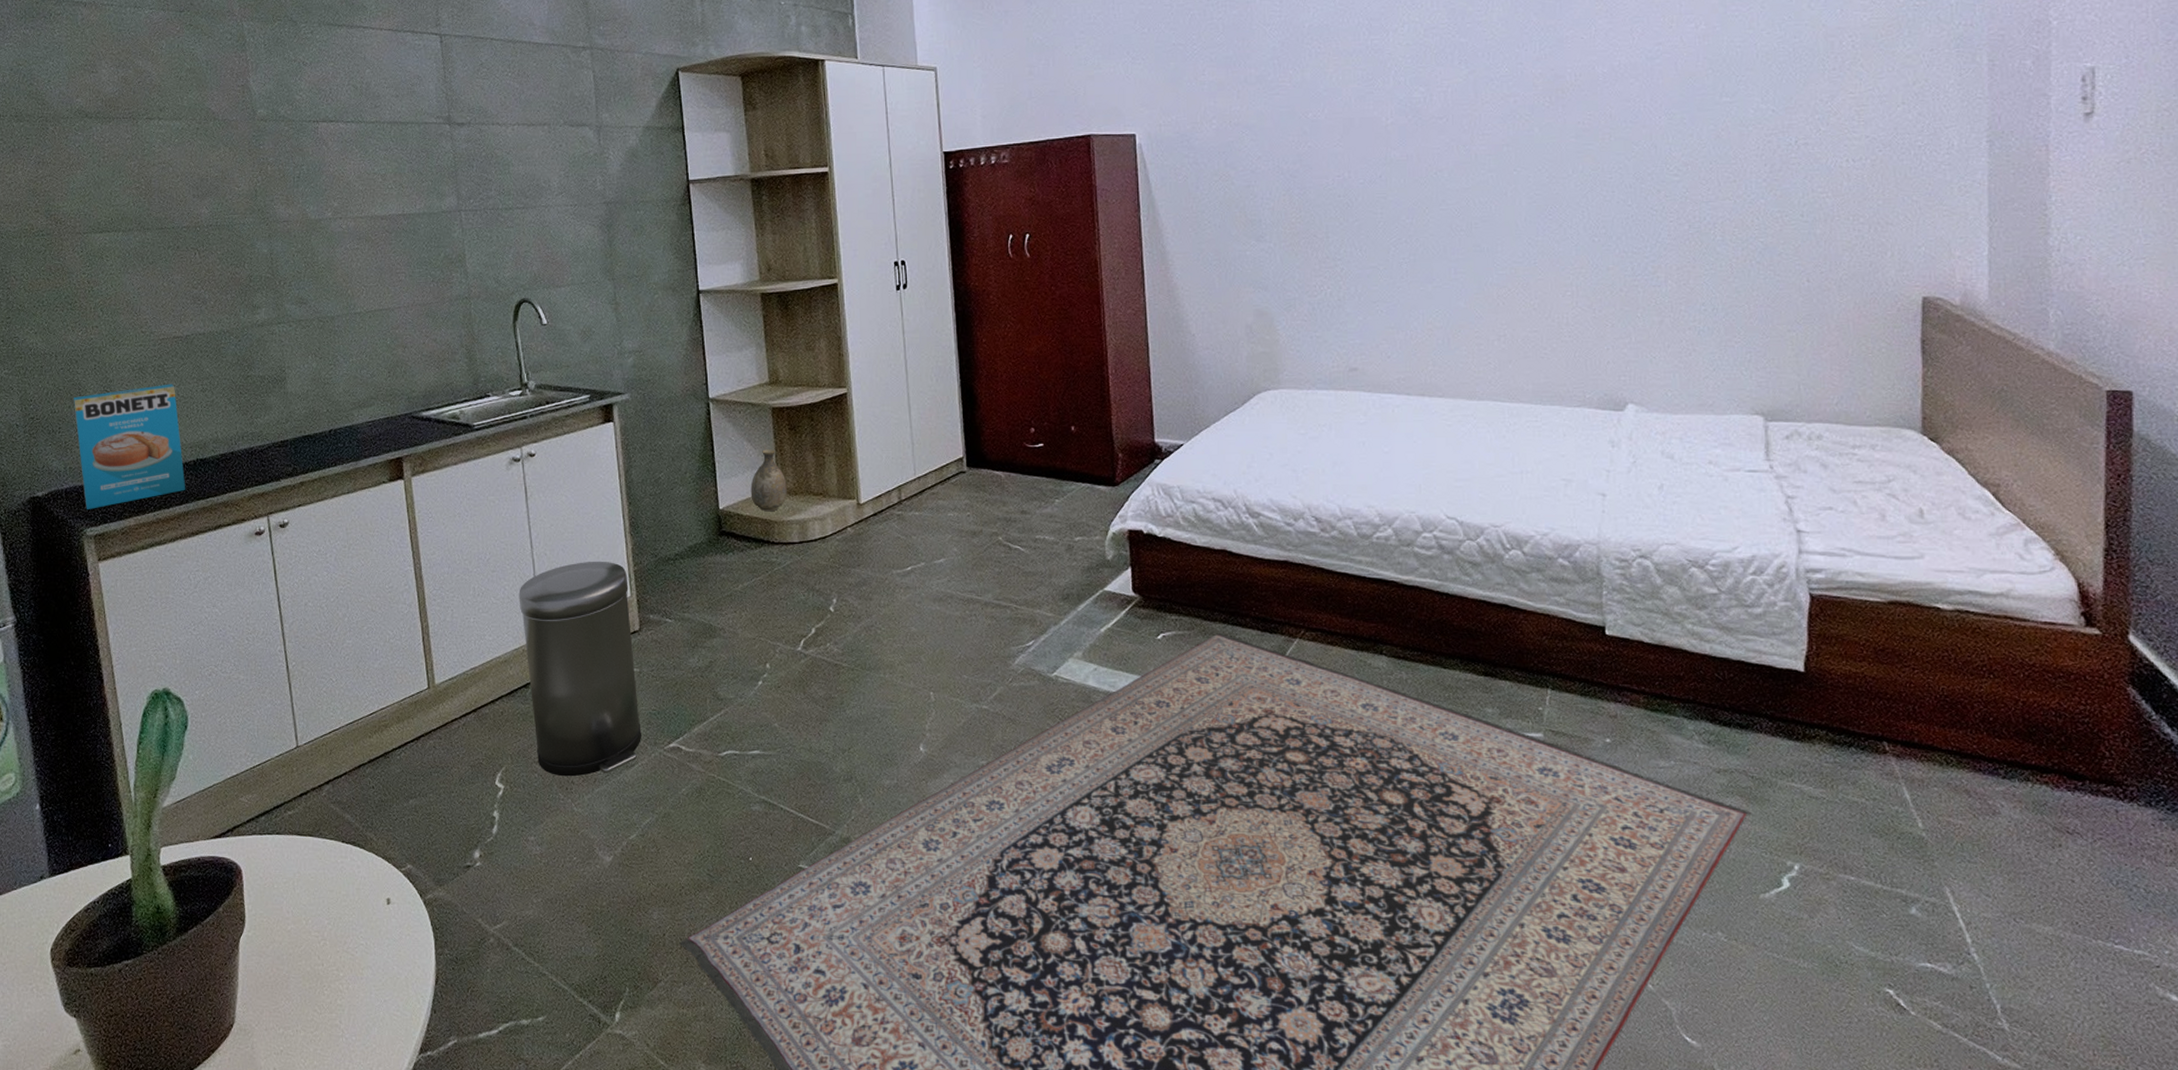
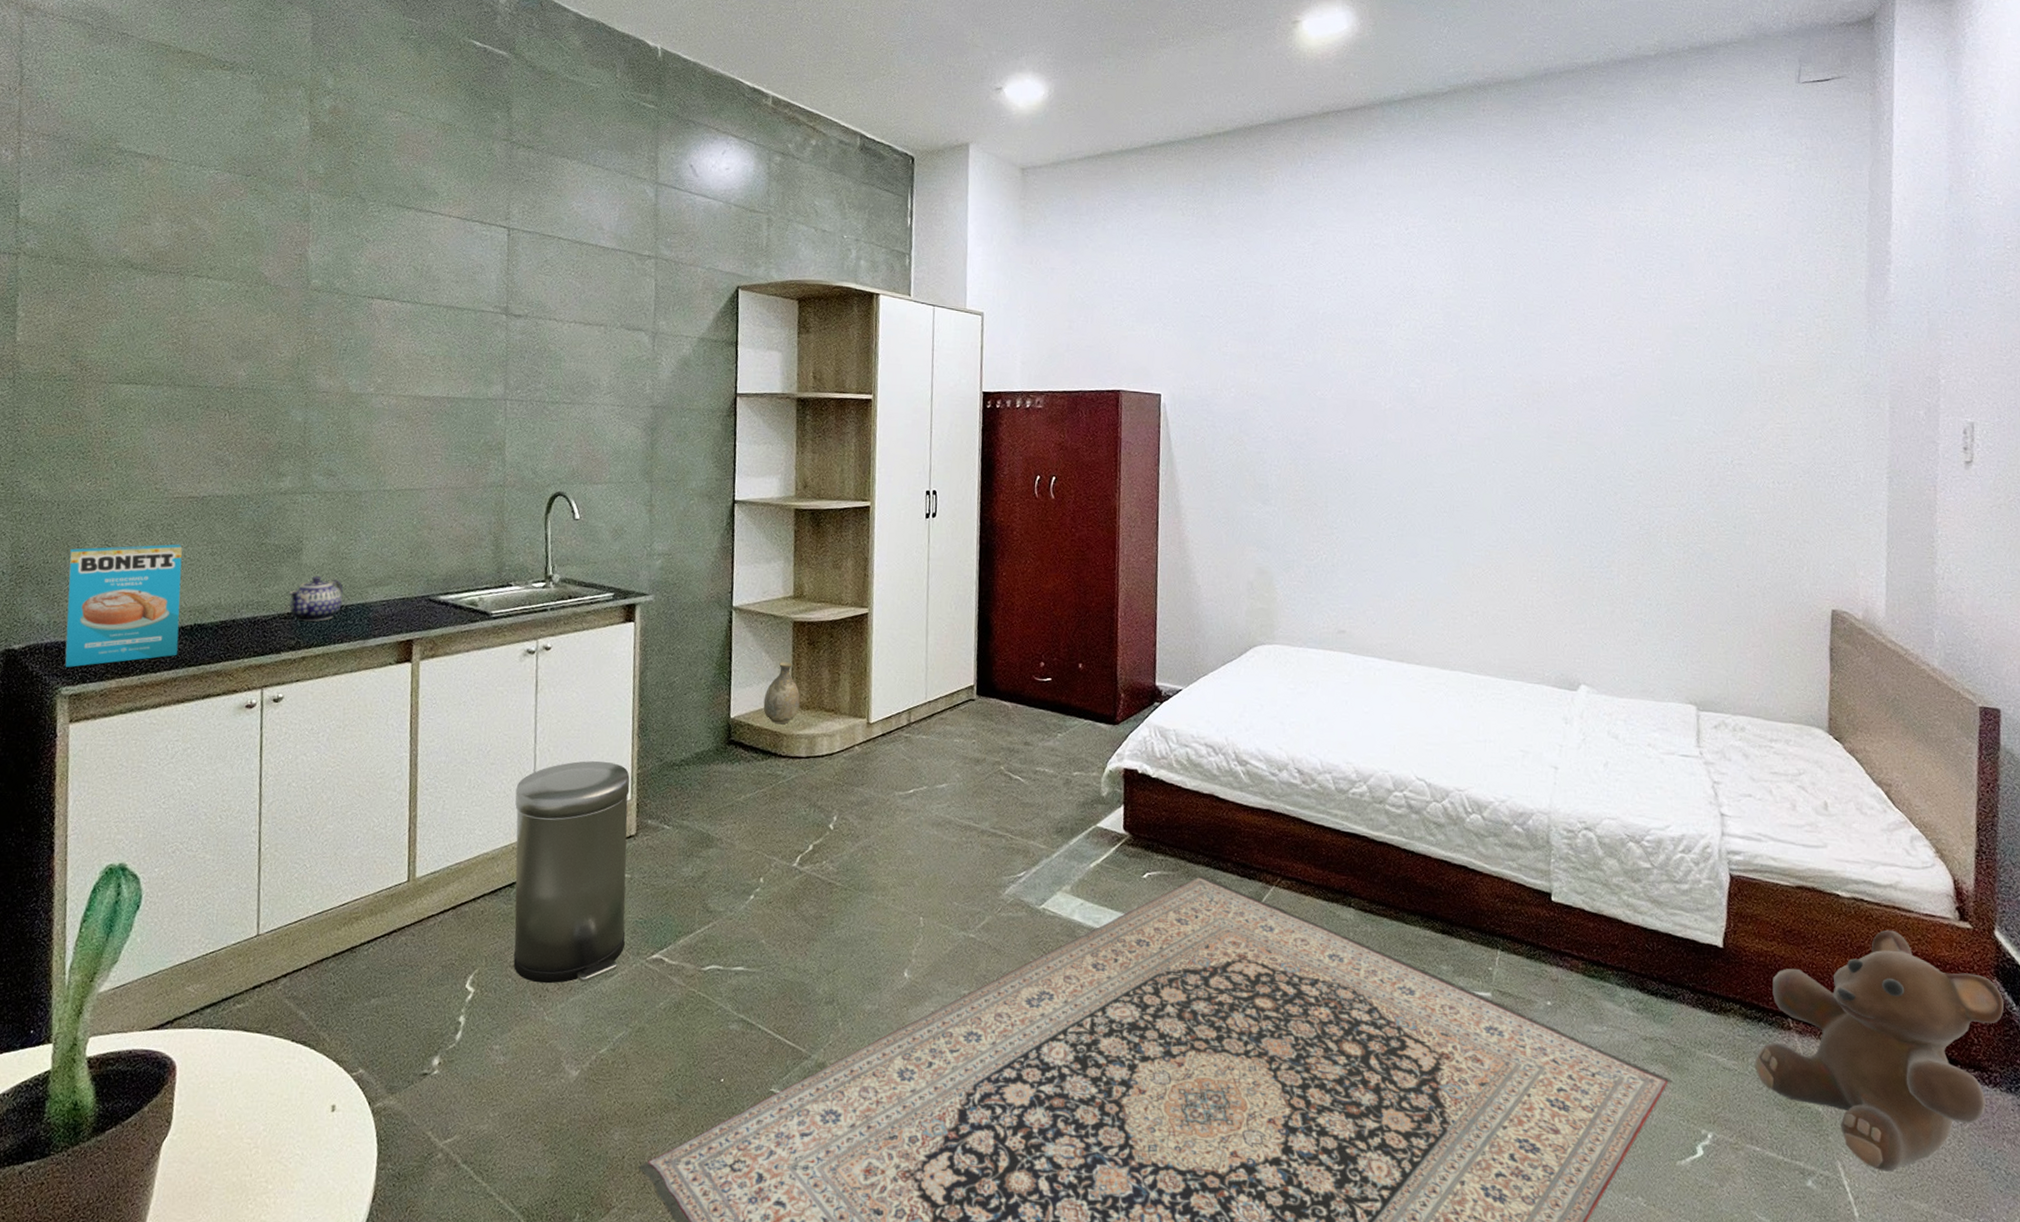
teapot: none [280,402,331,448] -> present [289,575,344,622]
teddy bear: none [1845,641,2141,896] -> present [1754,929,2004,1172]

